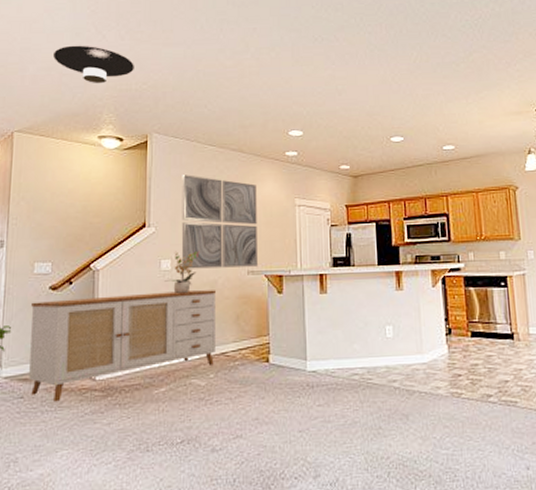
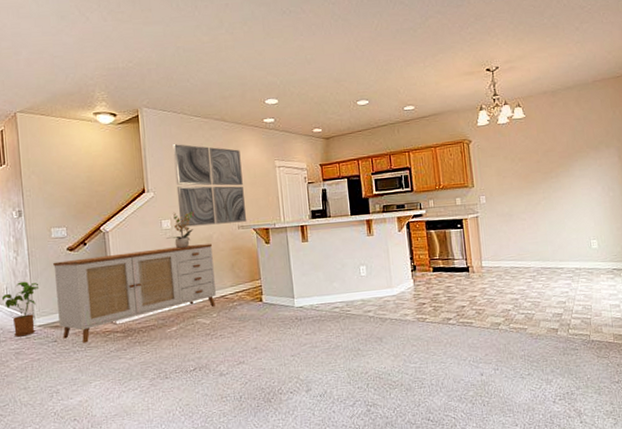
ceiling light: present [52,45,134,84] -> none [42,28,119,65]

